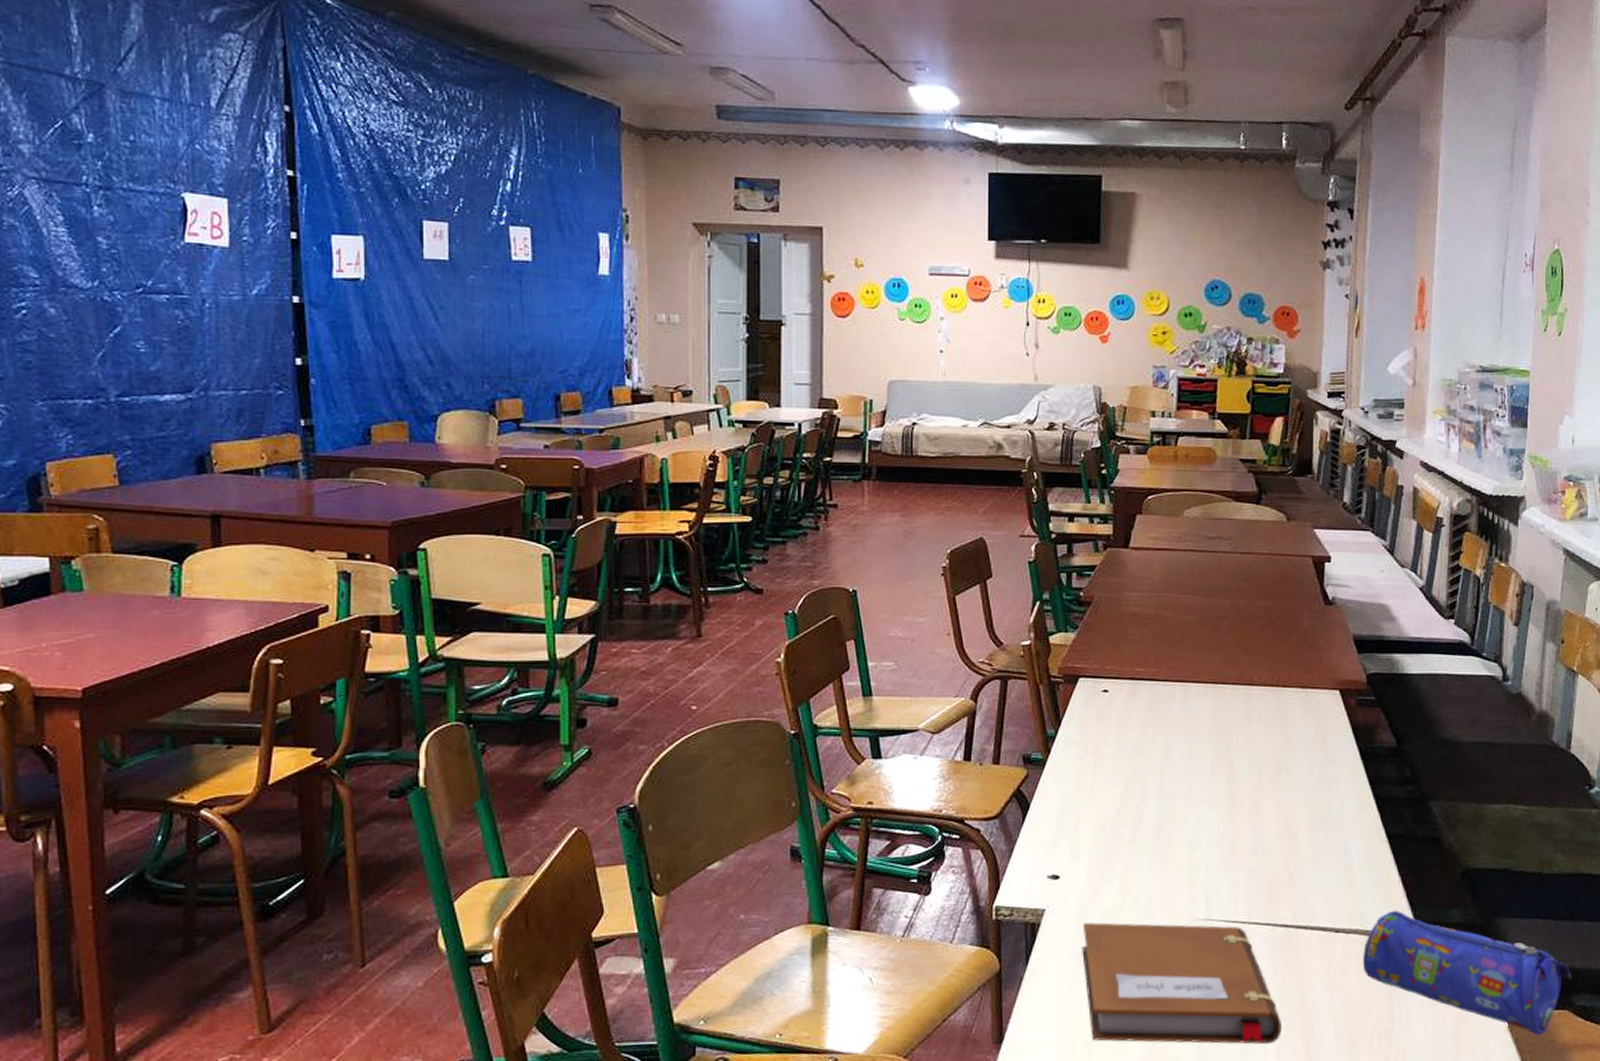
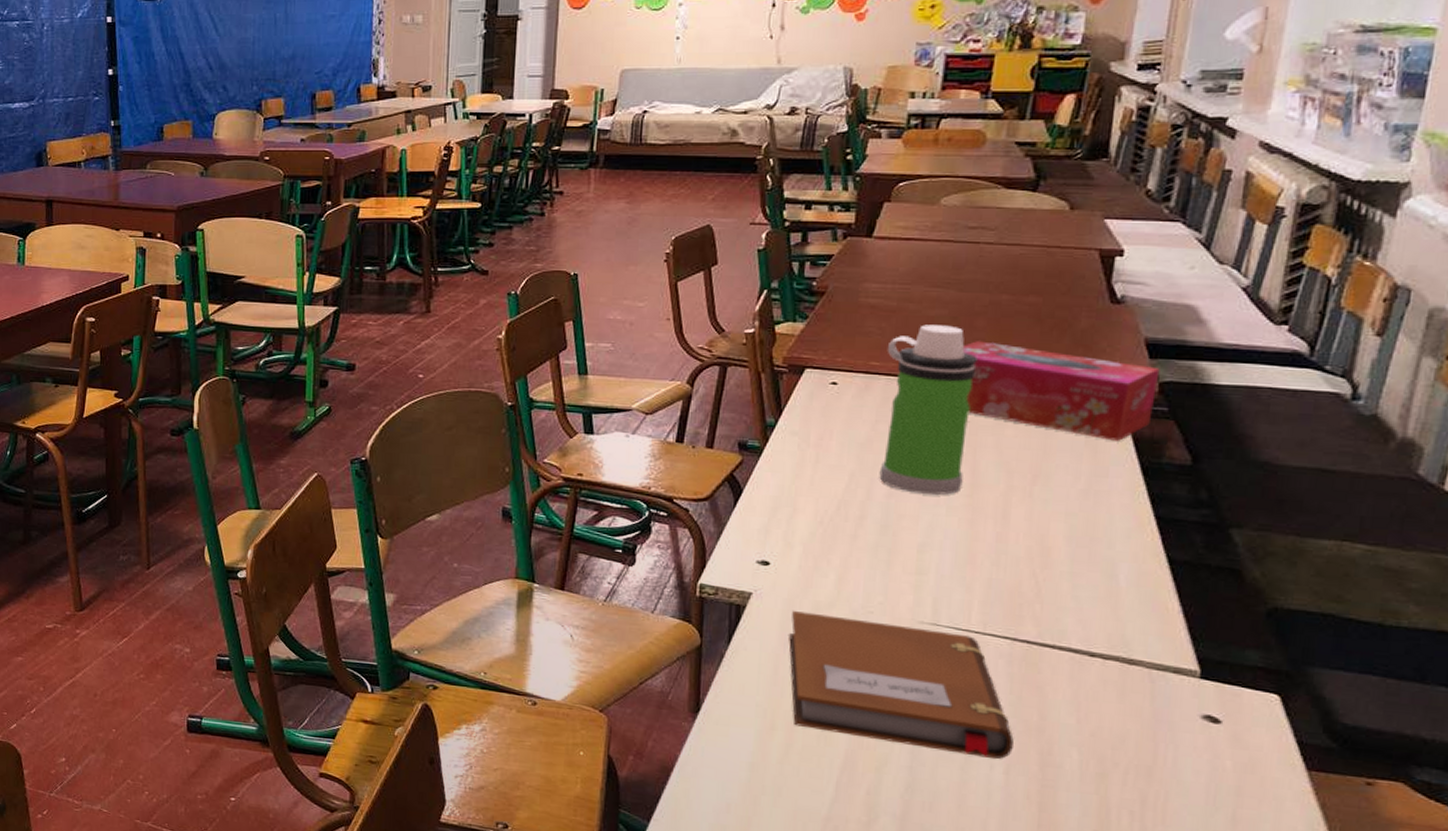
water bottle: none [1149,630,1225,793] -> present [879,324,978,495]
tissue box: none [1211,644,1366,730] -> present [962,341,1160,441]
pencil case: present [1362,910,1571,1036] -> none [1121,642,1413,806]

